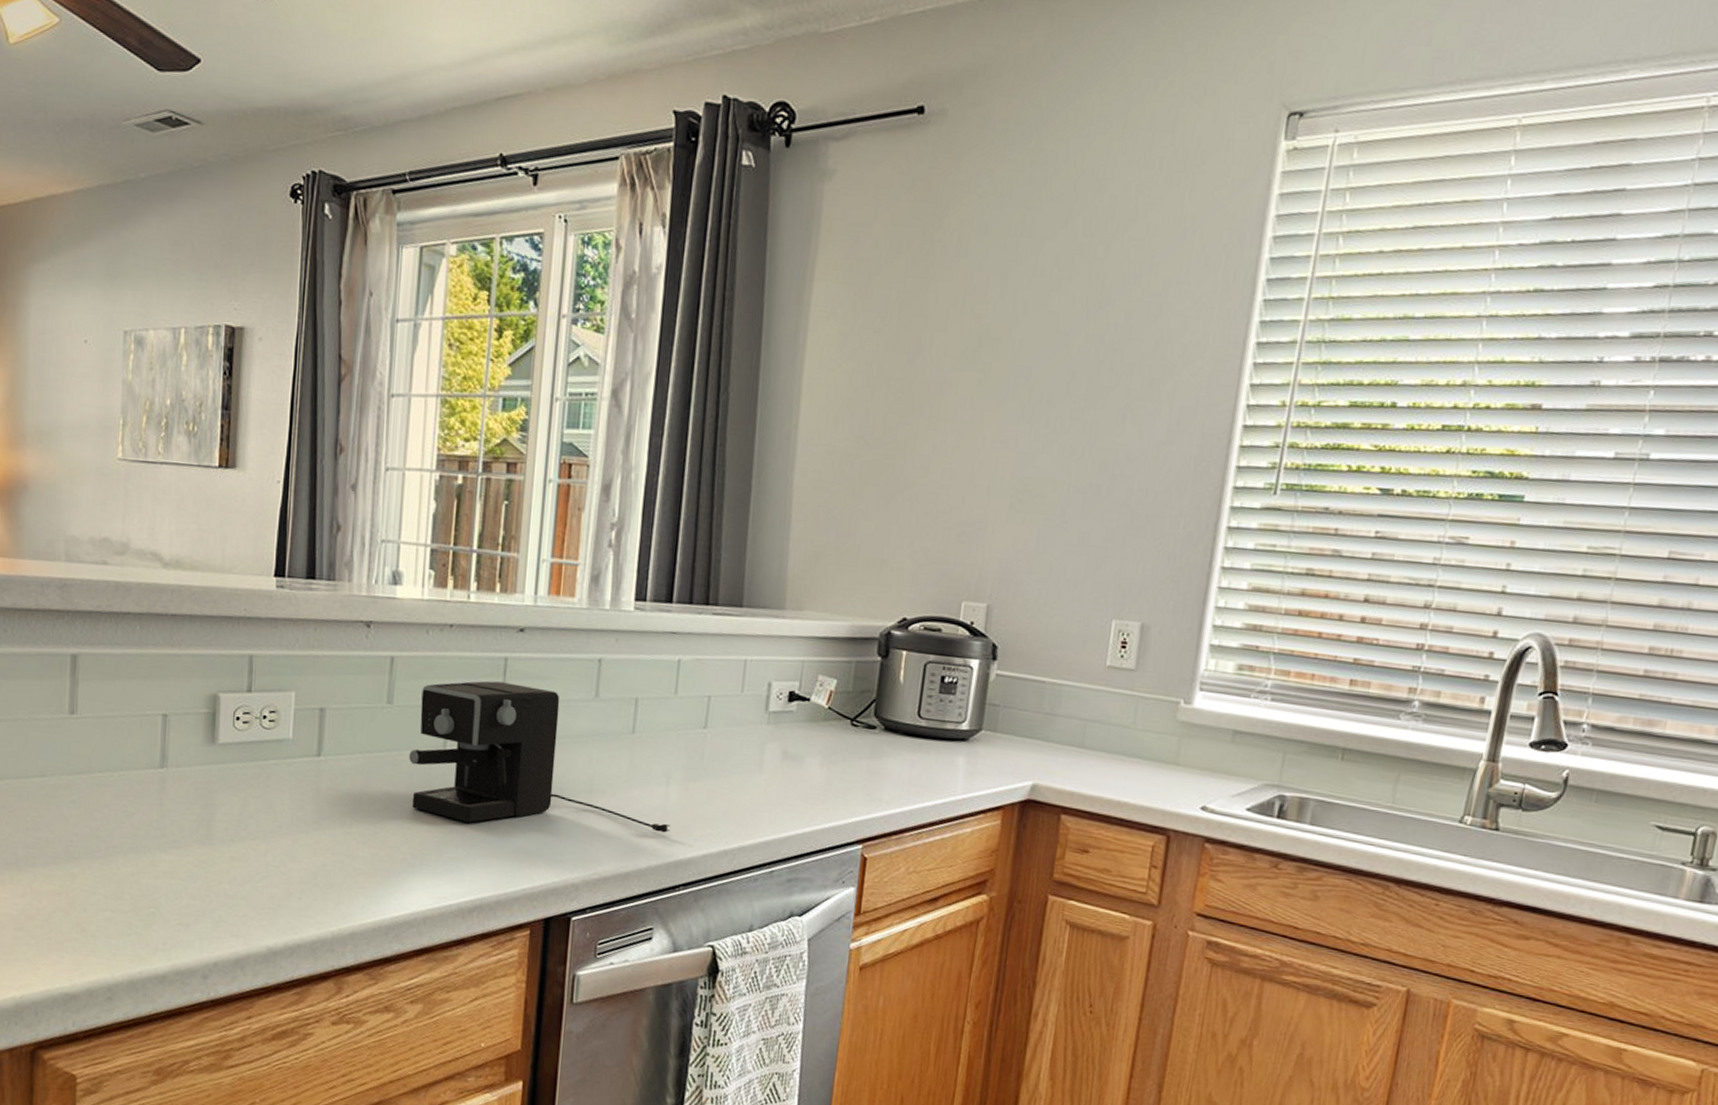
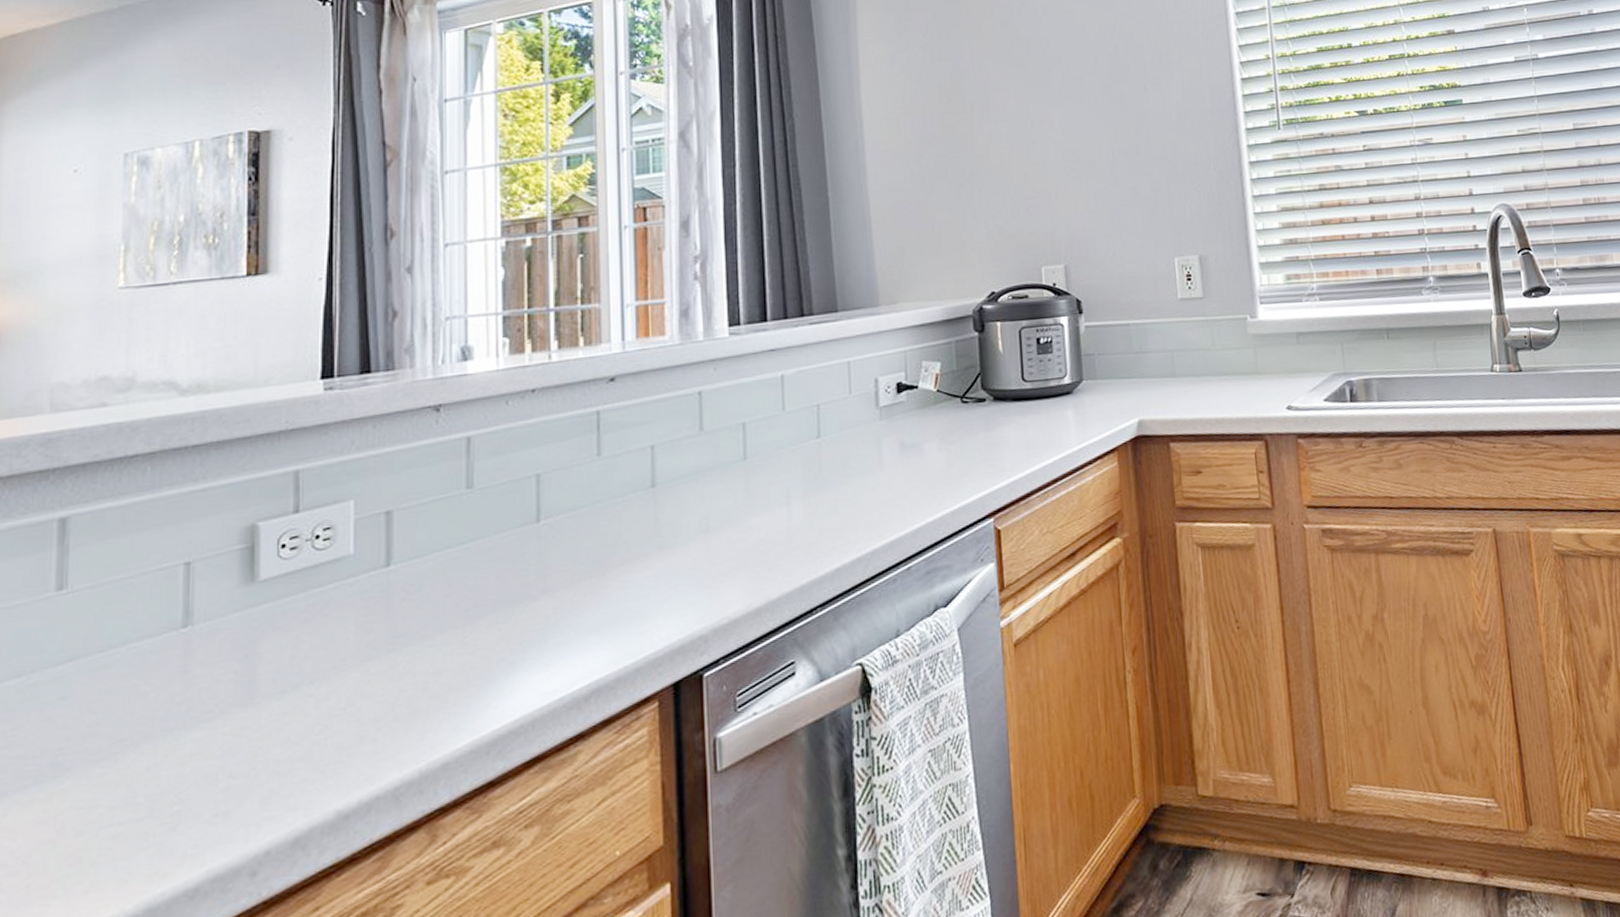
coffee maker: present [409,680,670,833] -> none [498,434,798,599]

